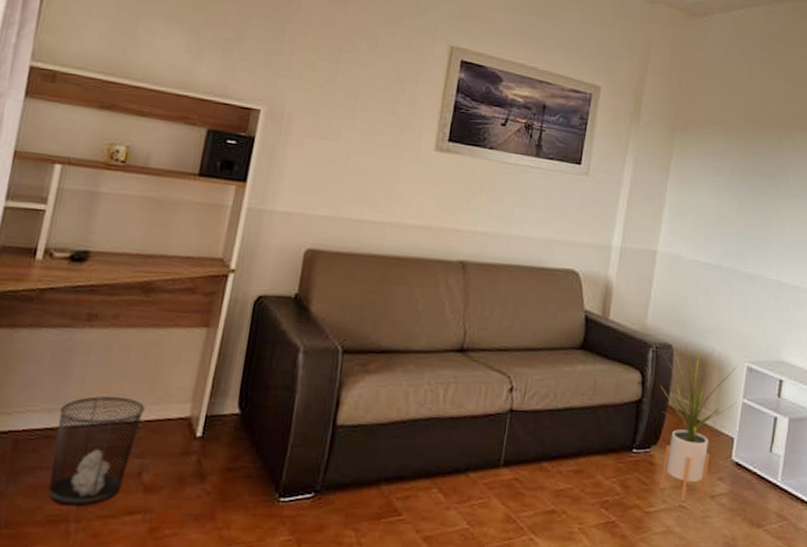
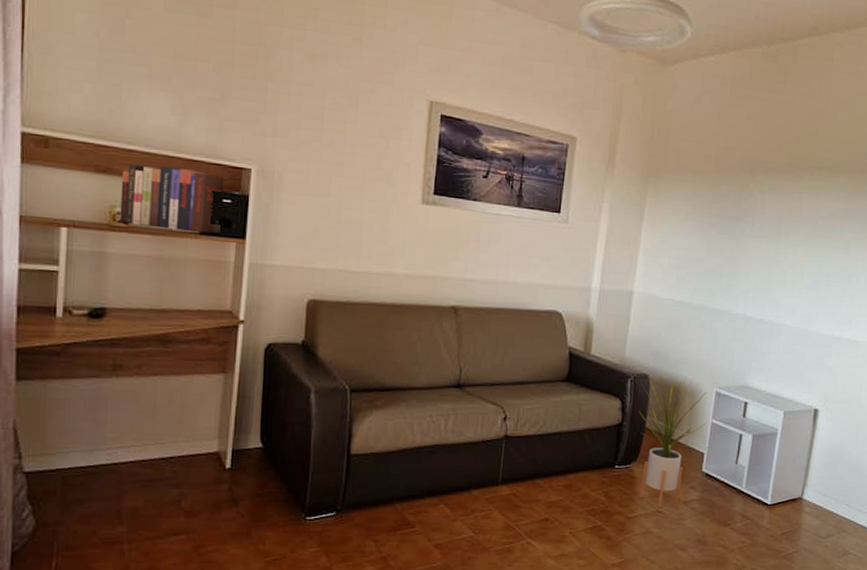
waste bin: present [48,396,145,506] -> none [100,436,177,530]
books: none [117,101,232,175] -> present [119,164,225,234]

